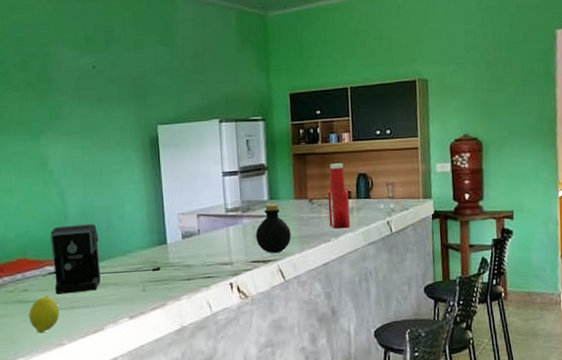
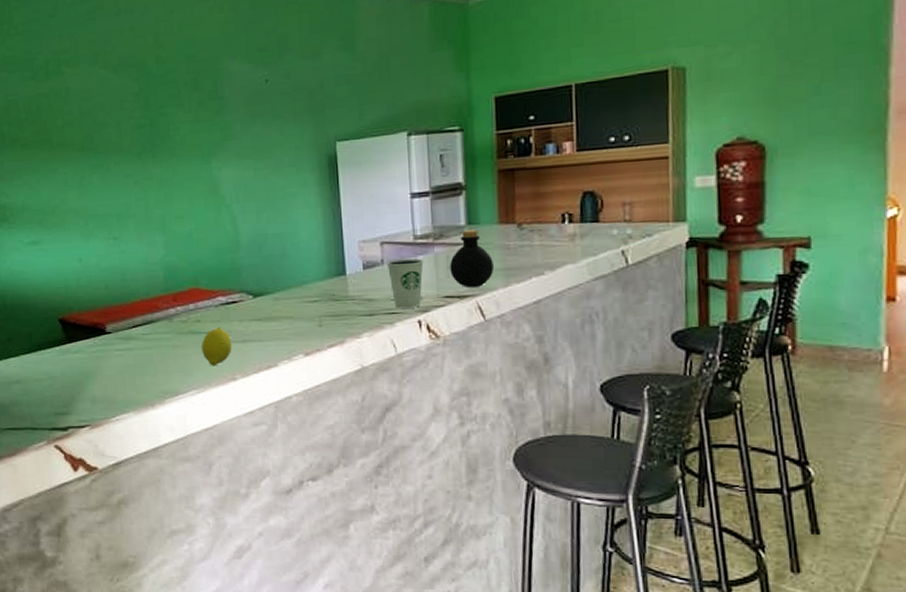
coffee maker: present [50,224,161,295] -> none [222,252,340,327]
dixie cup: none [202,229,234,273] -> present [386,259,424,308]
ketchup bottle: present [327,163,351,229] -> none [541,179,572,260]

